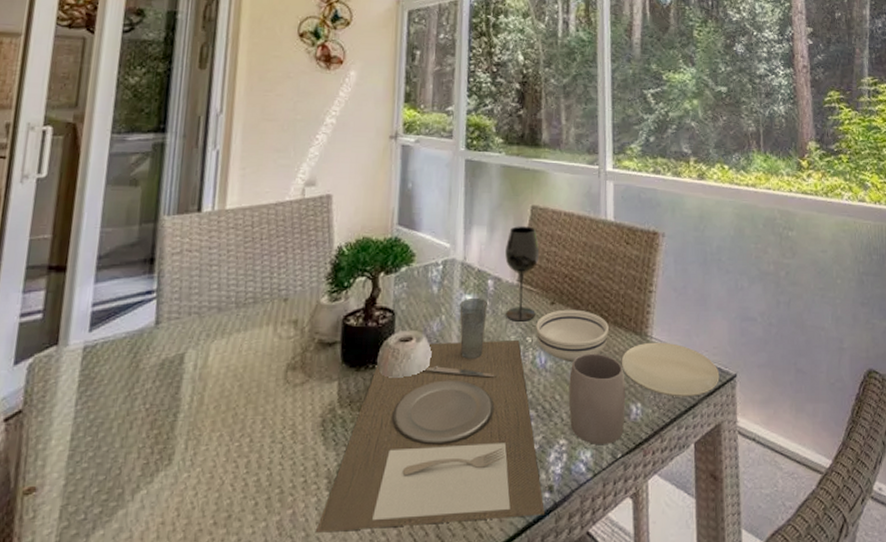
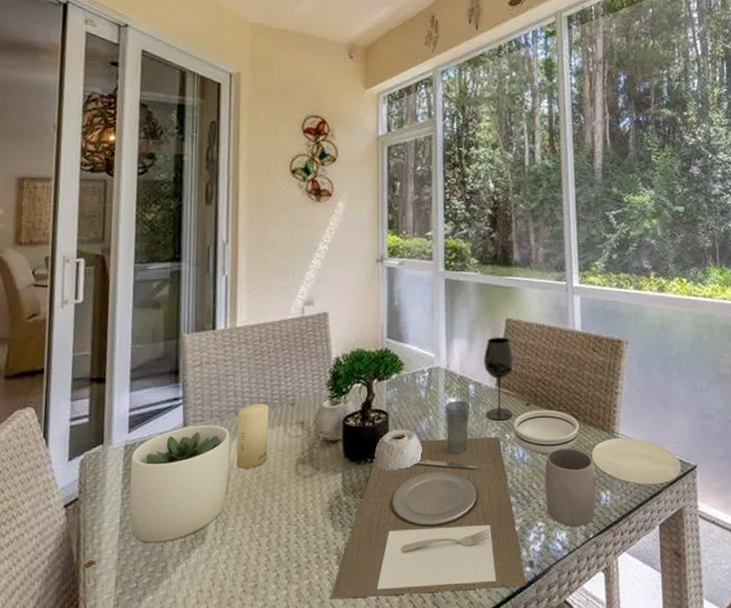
planter: none [83,323,210,466] -> present [129,425,230,544]
candle: none [215,299,258,376] -> present [236,404,269,469]

